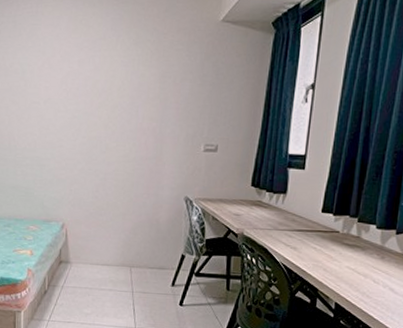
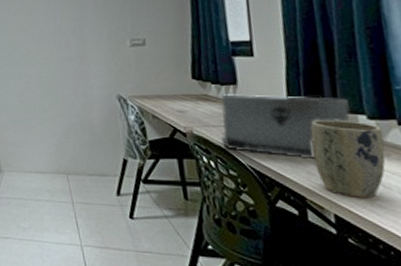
laptop: none [265,201,366,260] -> present [221,94,350,160]
plant pot: none [330,228,385,291] -> present [311,120,386,199]

